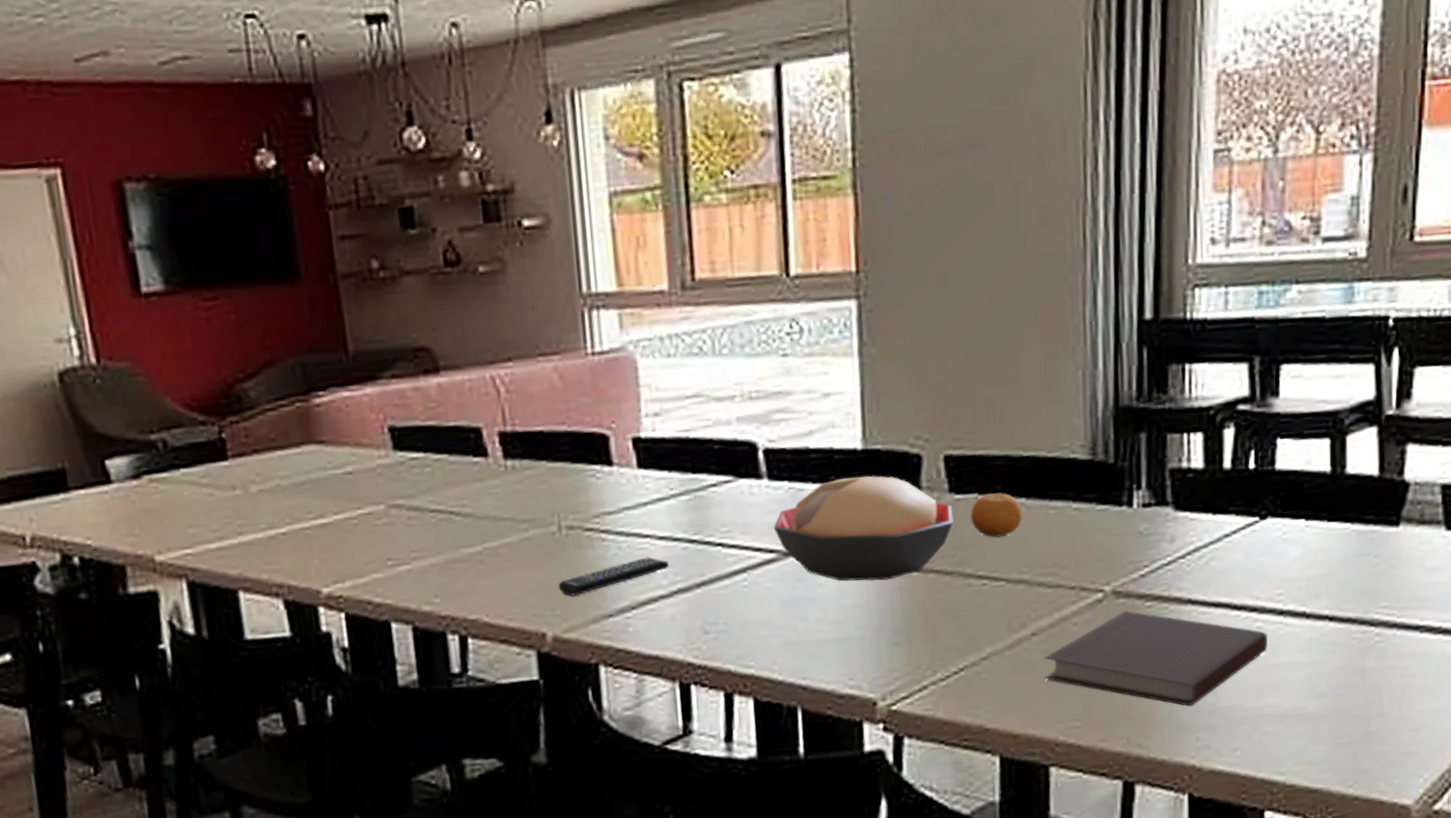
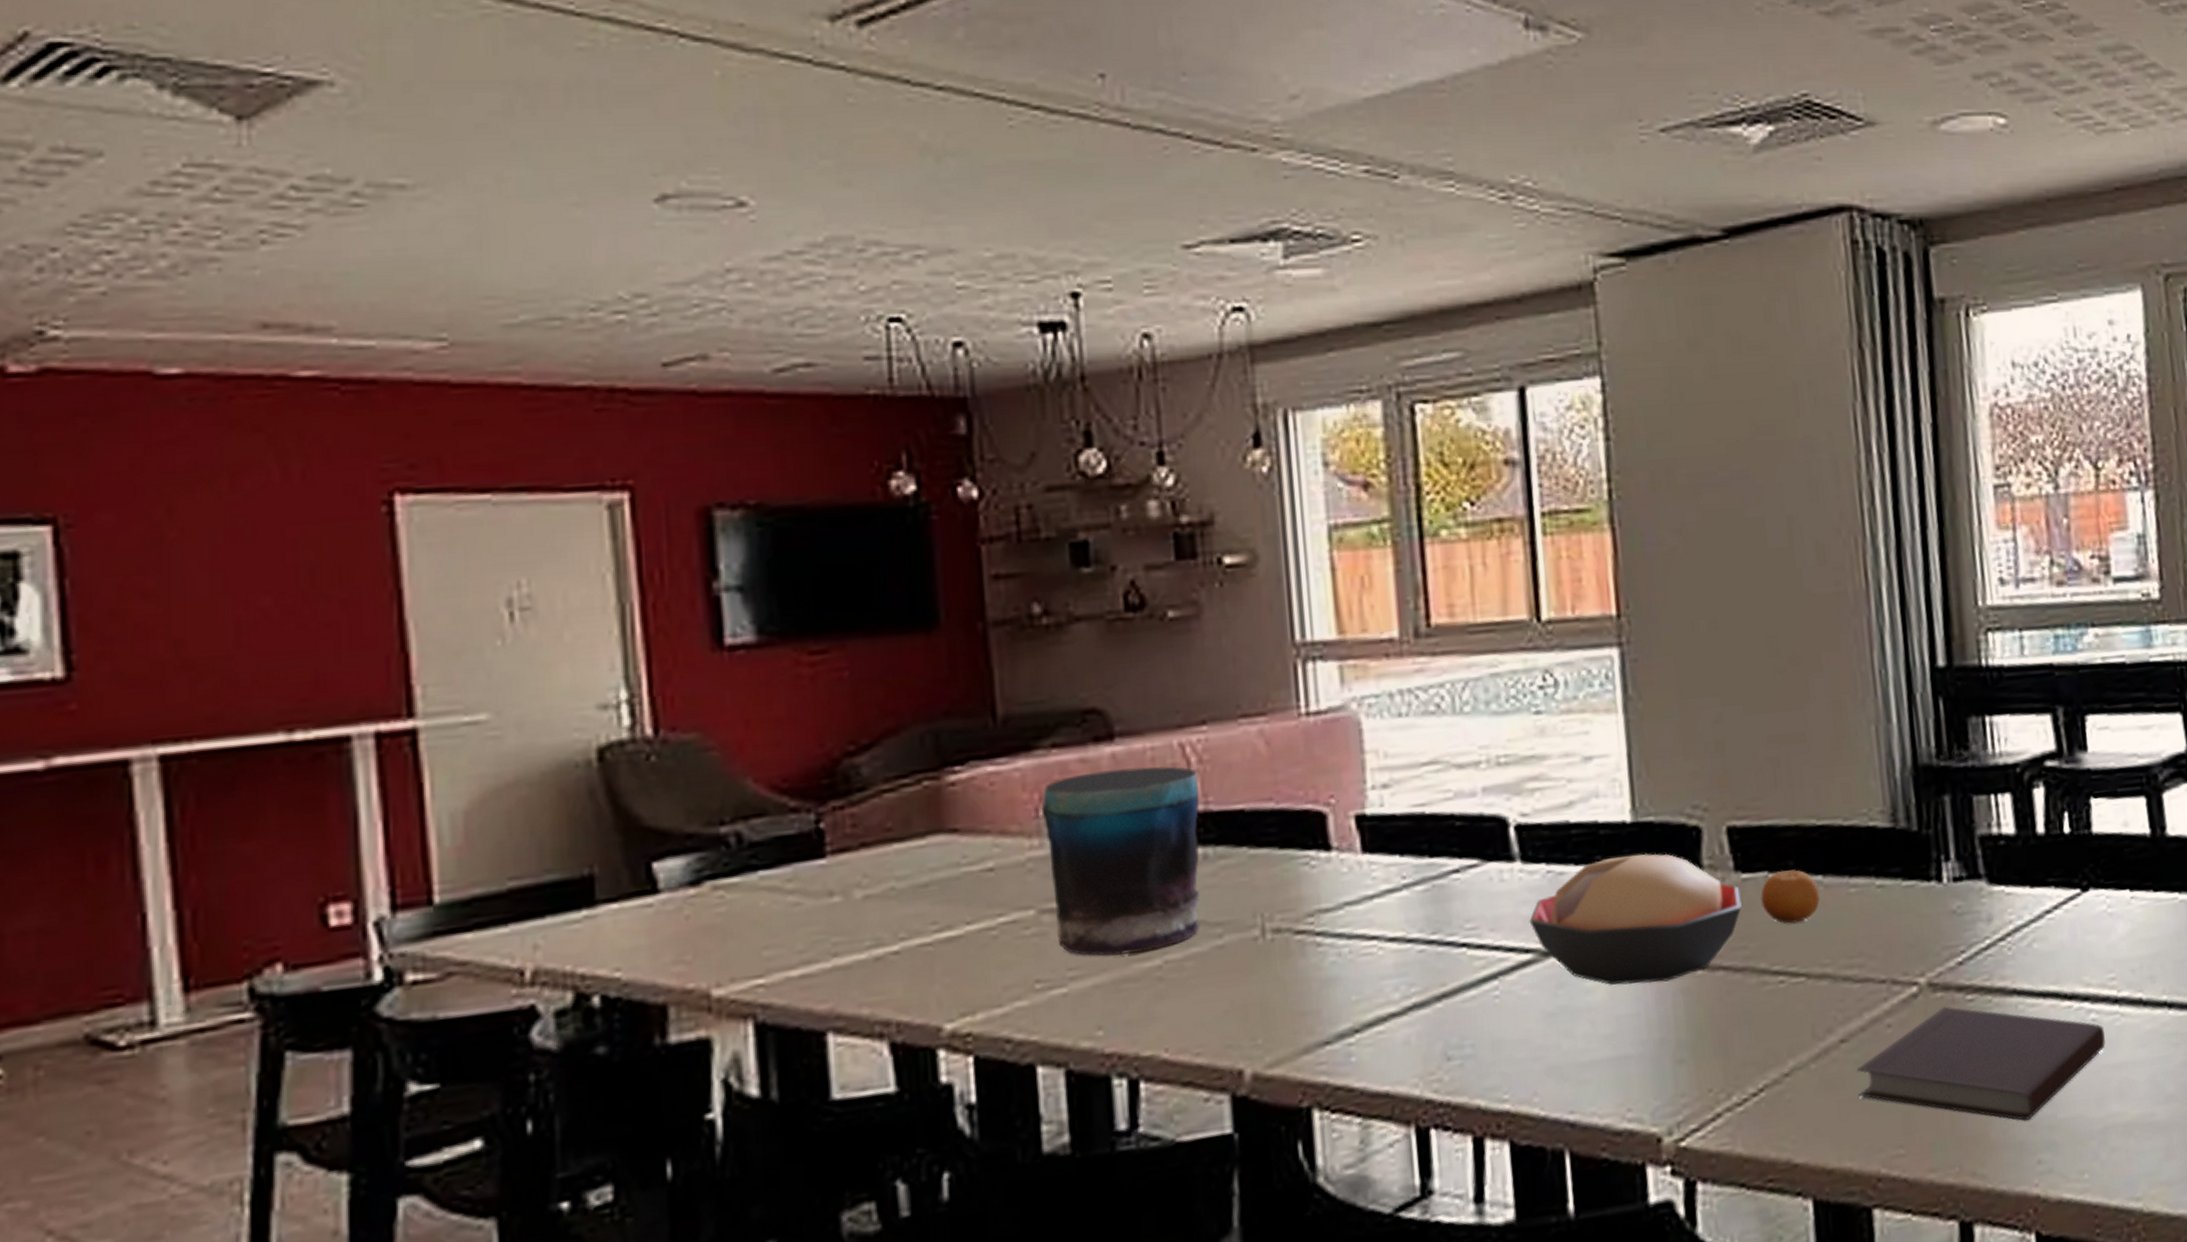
vase: none [386,394,511,543] -> present [1042,766,1201,957]
remote control: present [558,556,669,597] -> none [1260,964,1401,1020]

